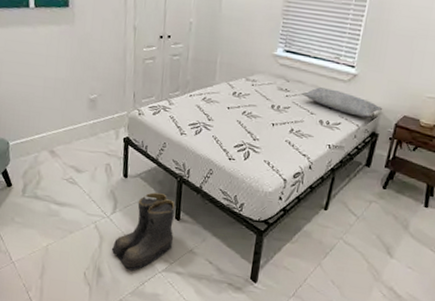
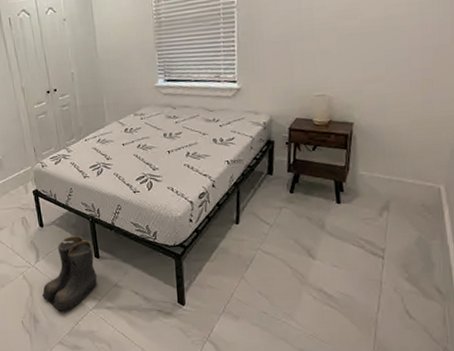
pillow: present [302,87,383,118] -> none [191,107,273,128]

